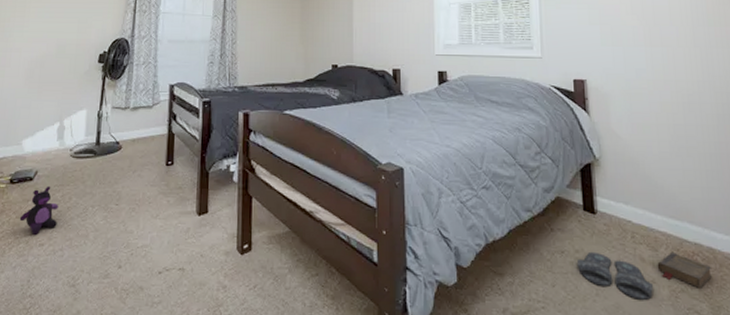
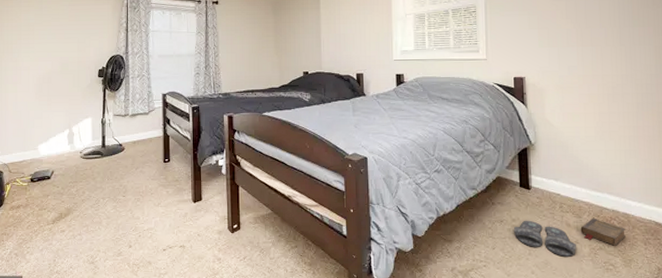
stuffed animal: present [19,185,59,235] -> none [42,183,74,223]

